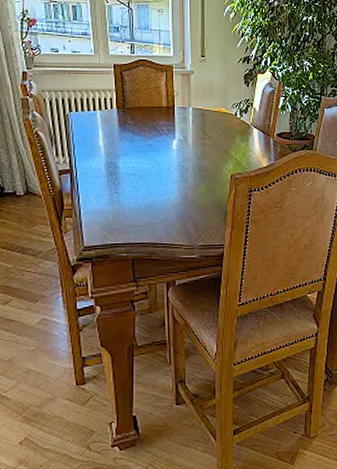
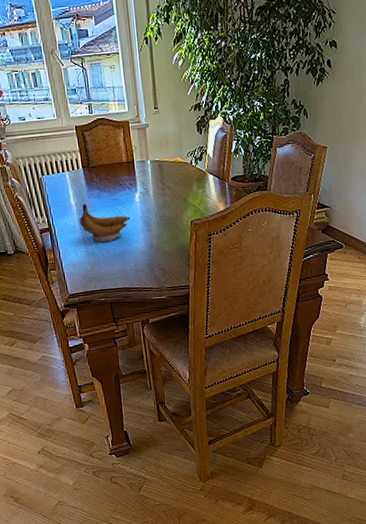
banana: none [106,147,165,191] -> present [79,204,130,243]

